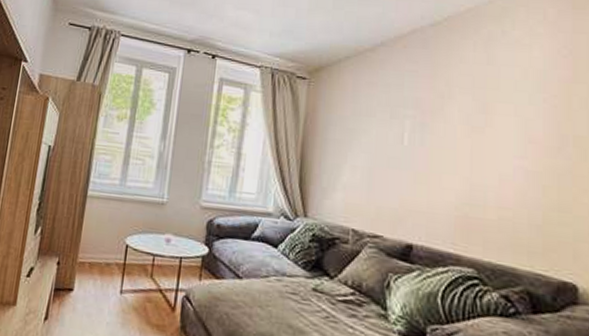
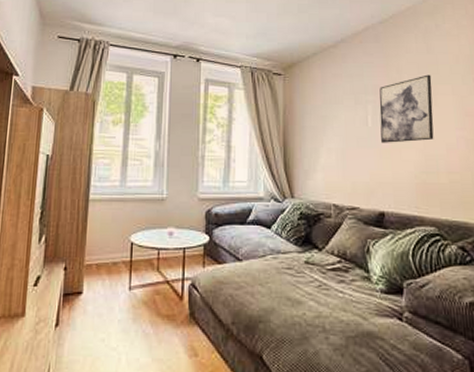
wall art: none [418,90,490,168] -> present [379,74,434,143]

